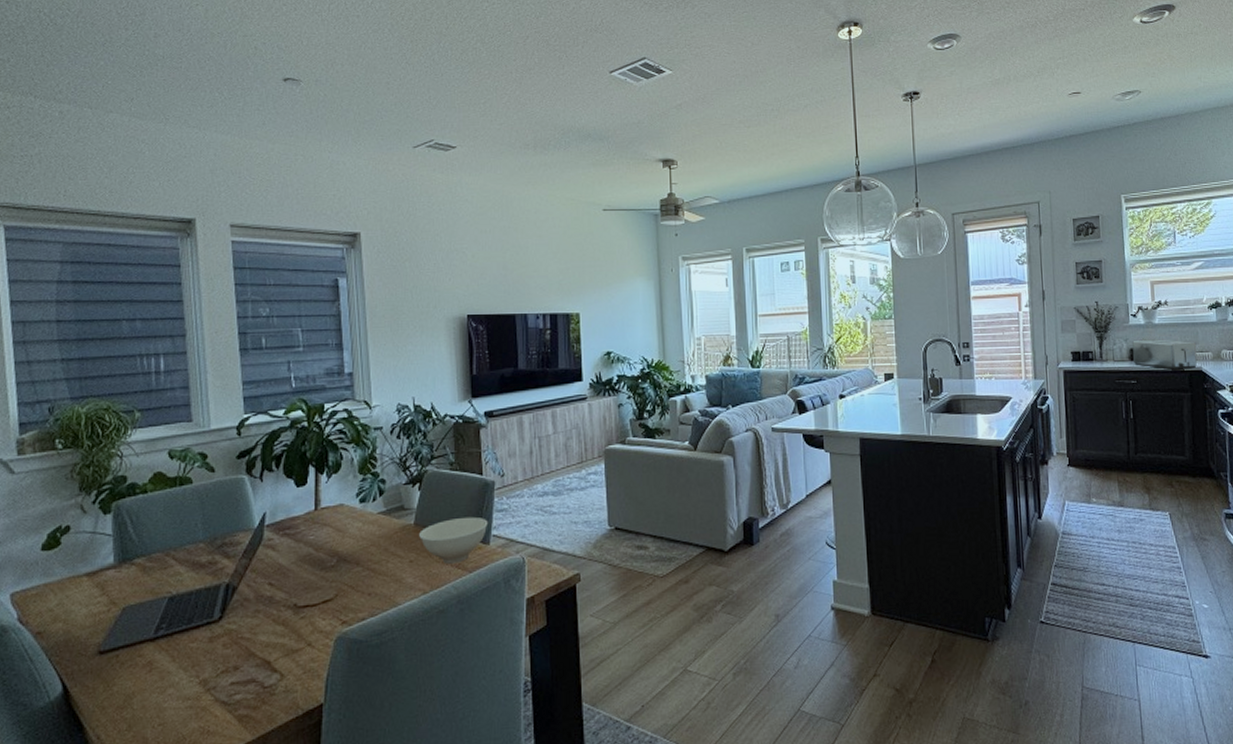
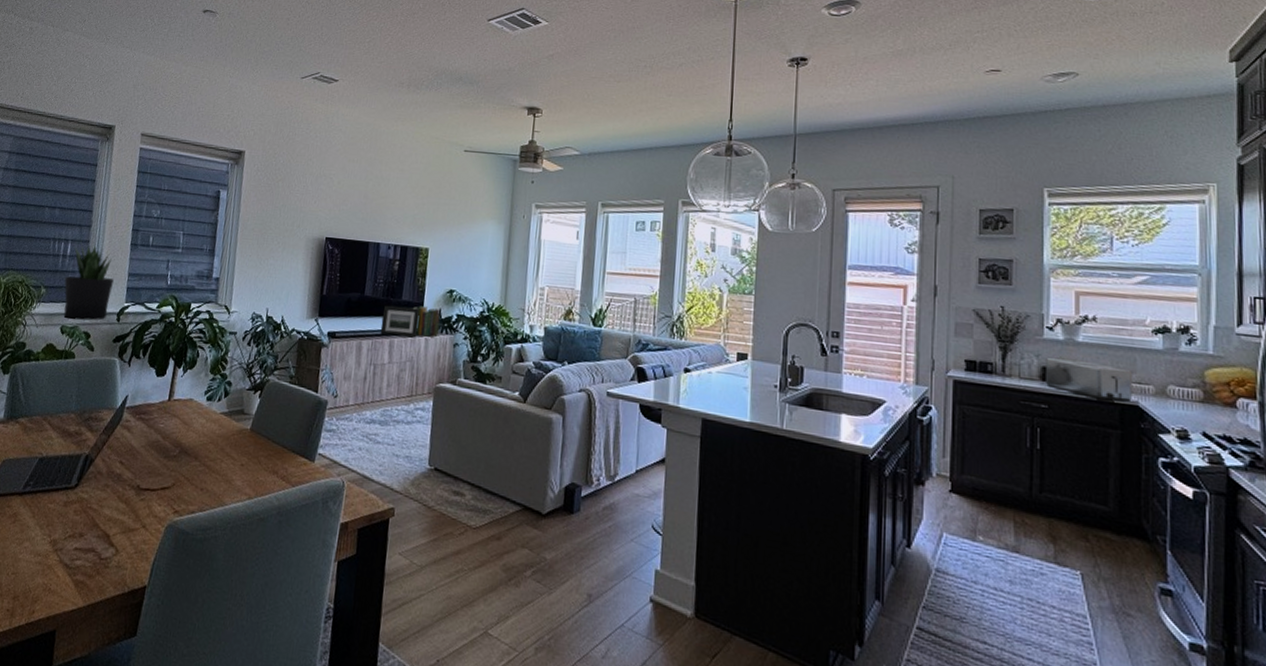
planter: none [163,355,225,442] -> present [64,243,114,321]
bowl: present [419,516,488,564] -> none [253,430,317,475]
picture frame: none [540,375,579,407] -> present [380,305,420,338]
books: none [572,372,601,402] -> present [413,306,441,338]

